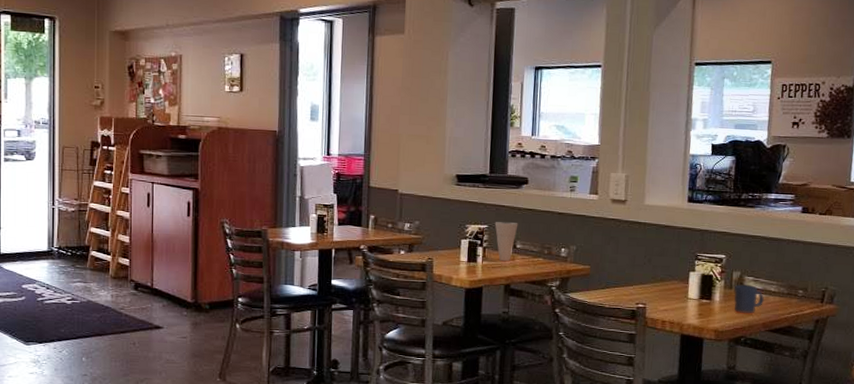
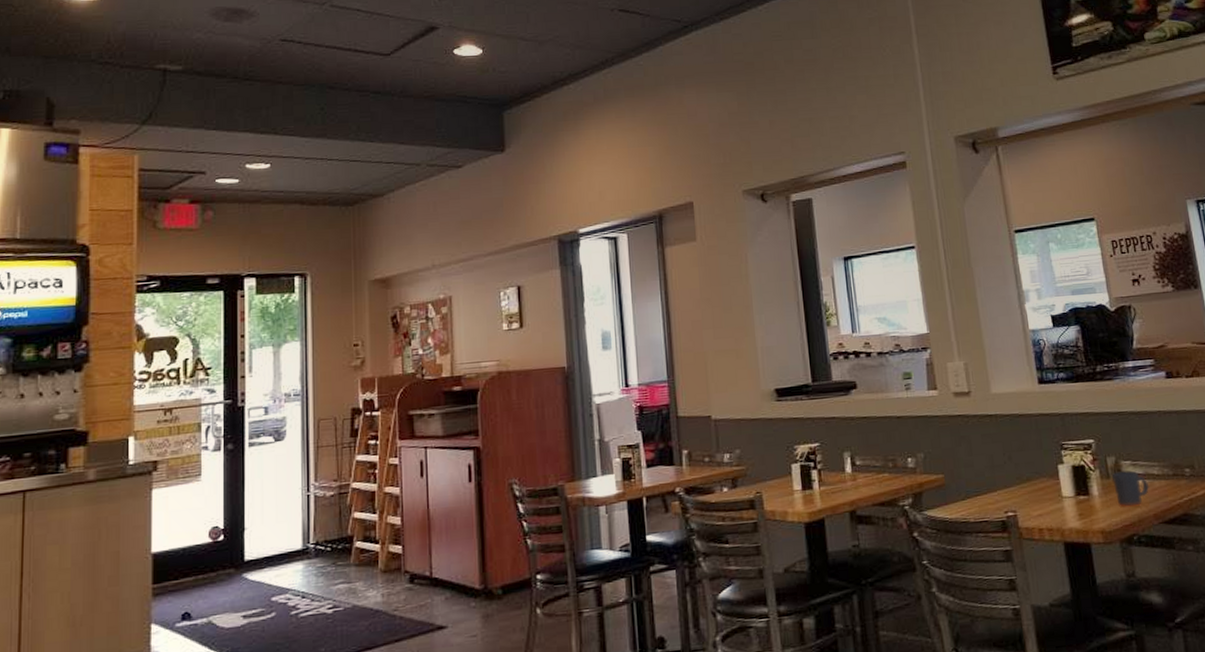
cup: present [494,222,518,262] -> none [826,435,854,484]

